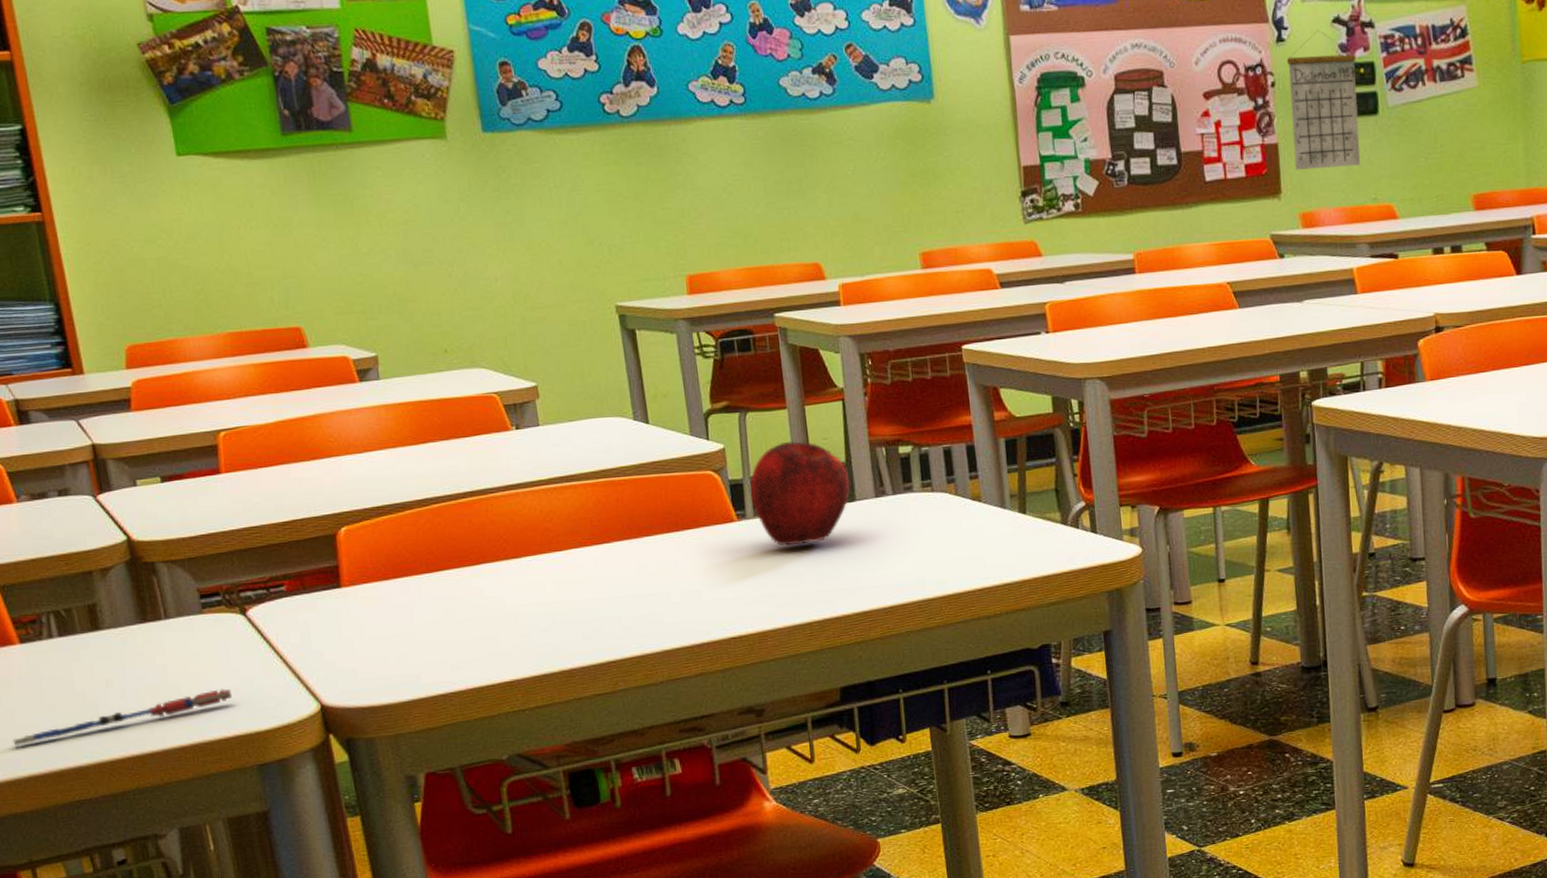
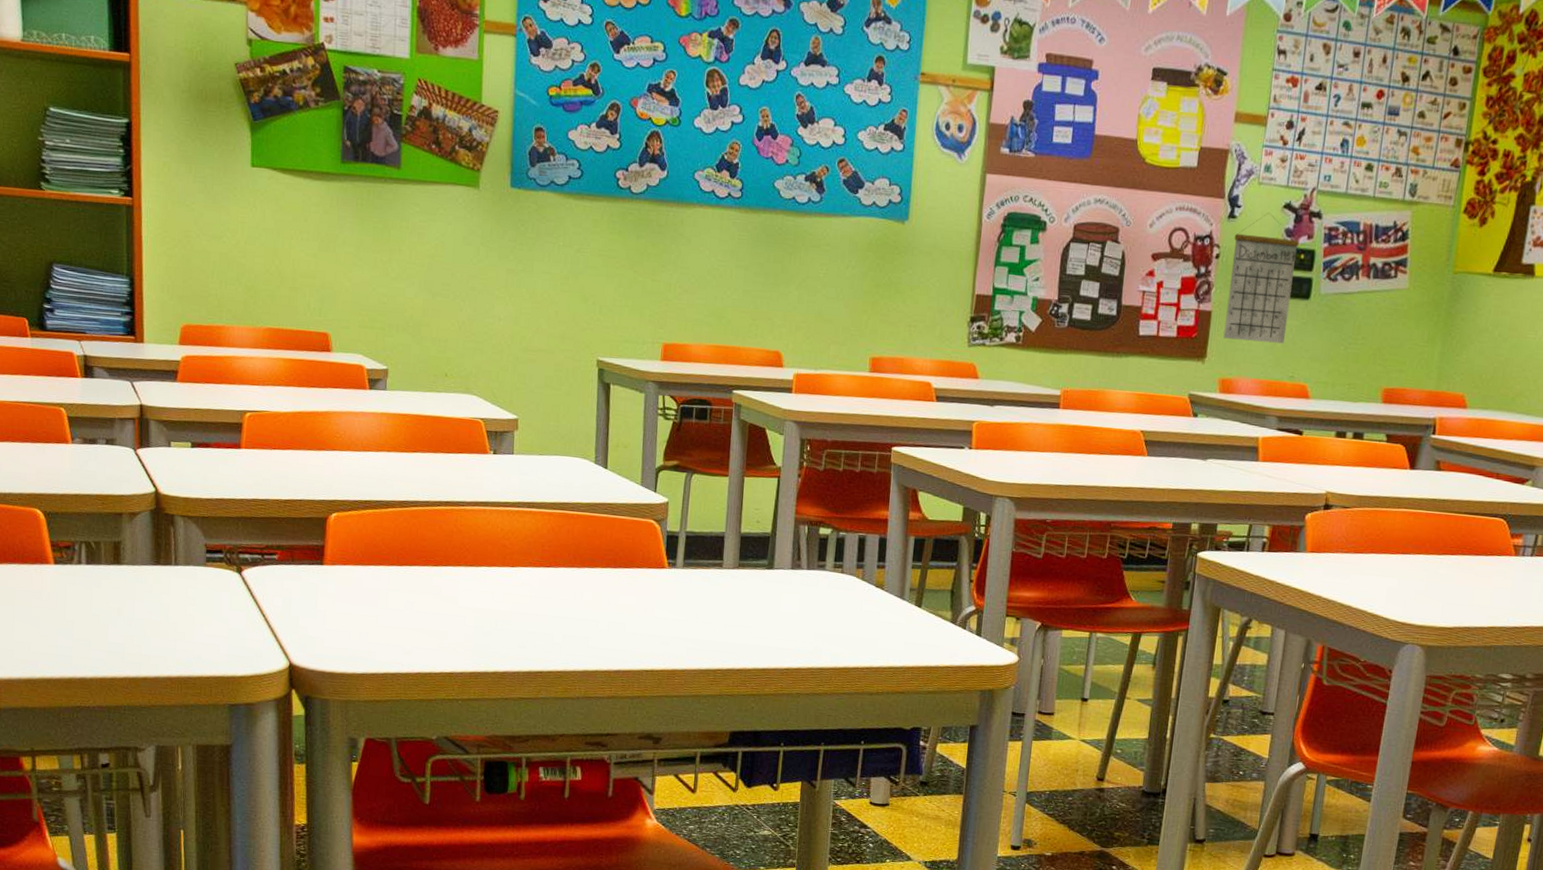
pen: present [12,688,232,747] -> none [35,633,218,651]
apple: present [750,441,850,546] -> none [683,505,772,601]

